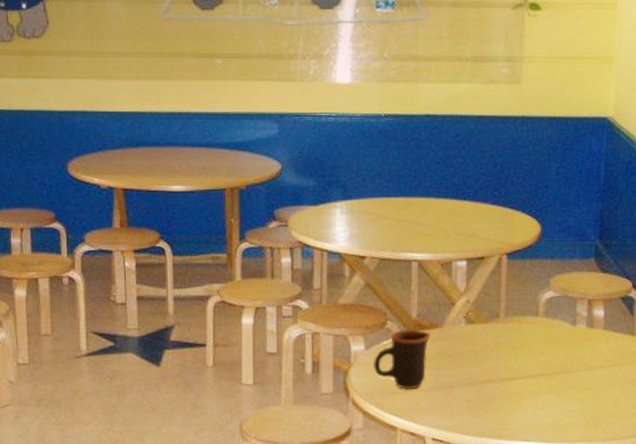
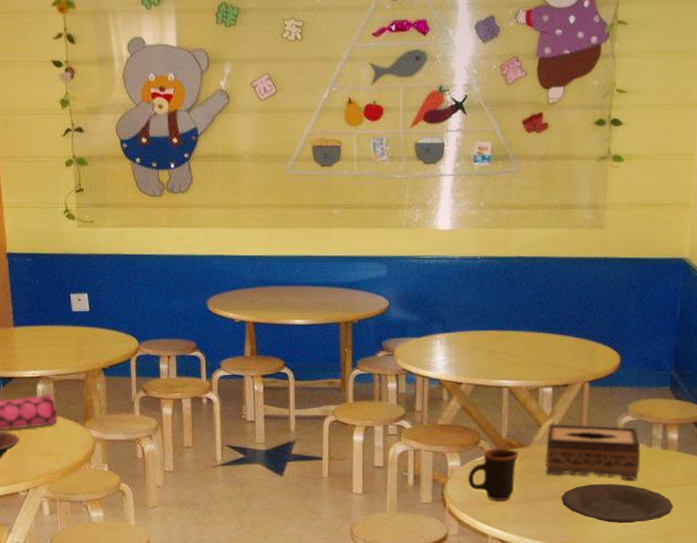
tissue box: none [460,301,564,362] -> present [546,423,641,480]
plate: none [478,366,601,411] -> present [561,483,674,523]

